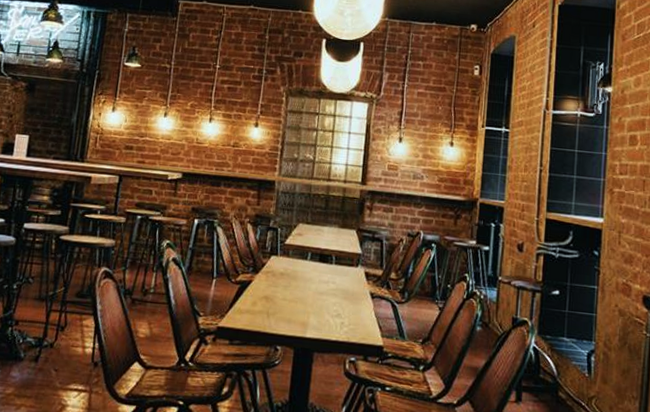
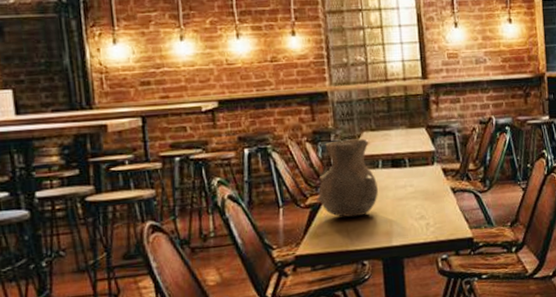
vase: none [246,227,303,302] -> present [316,138,378,218]

